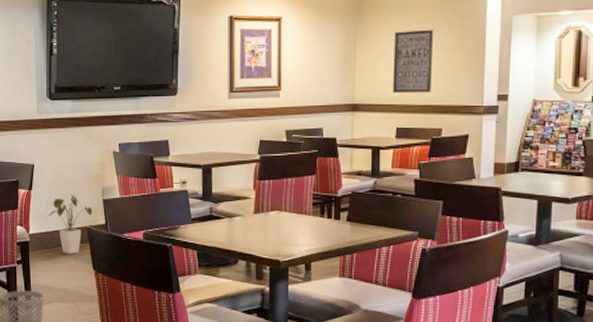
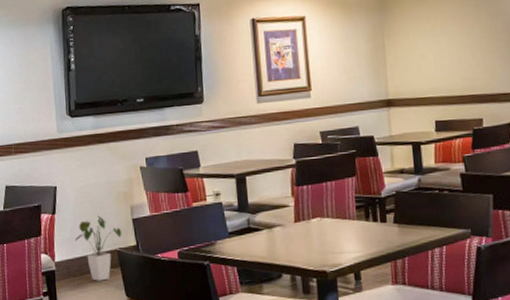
wall art: present [393,29,434,94] -> none [422,18,467,86]

